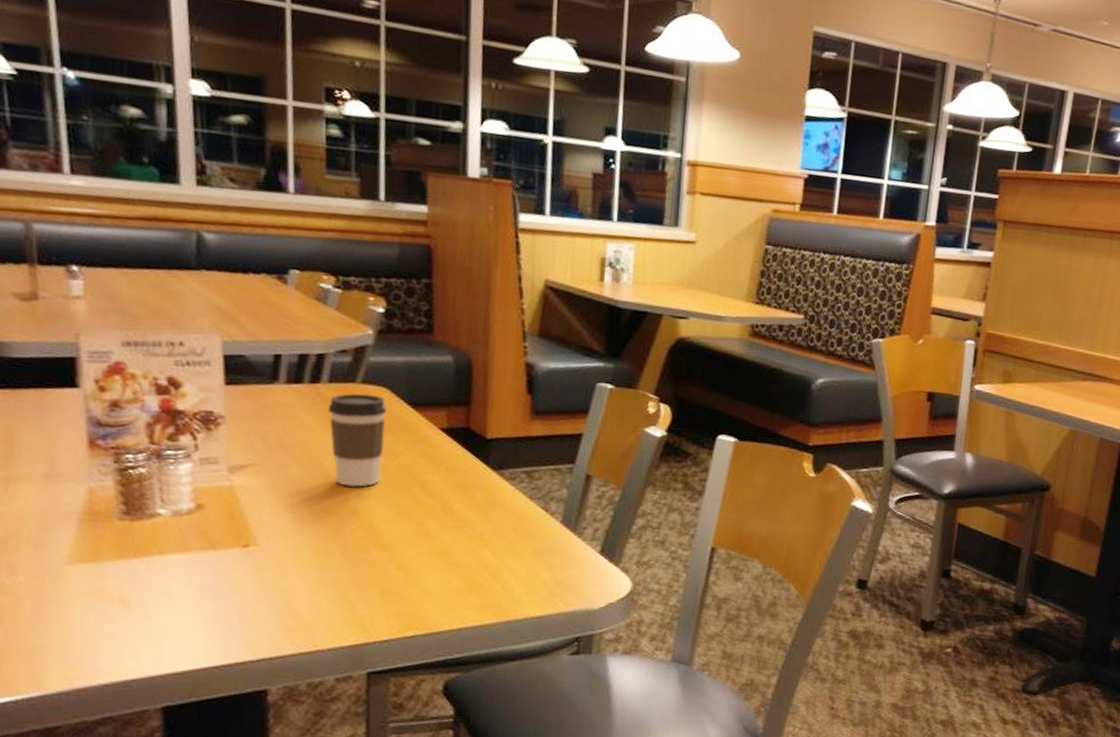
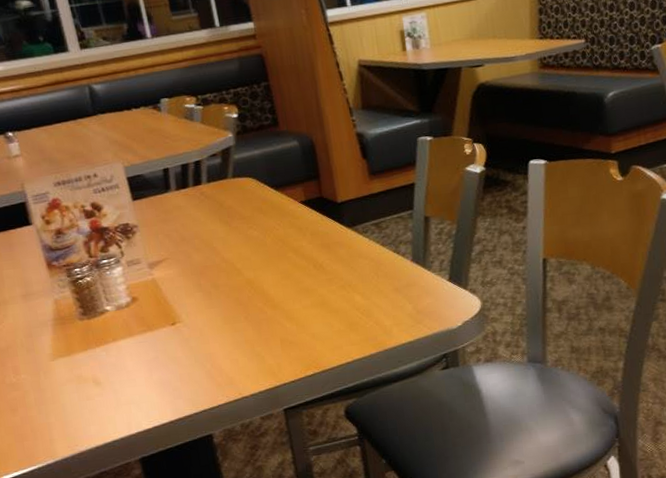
coffee cup: present [327,393,387,487] -> none [211,184,262,263]

